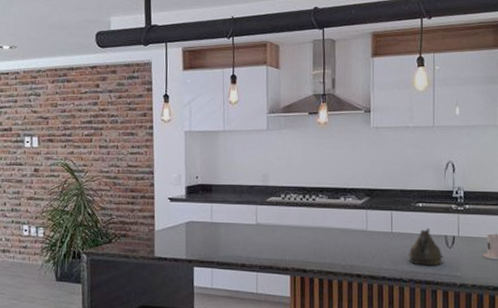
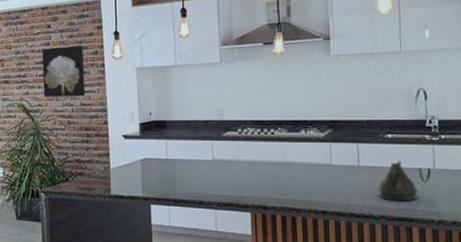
wall art: none [89,106,133,158] -> present [42,45,86,98]

